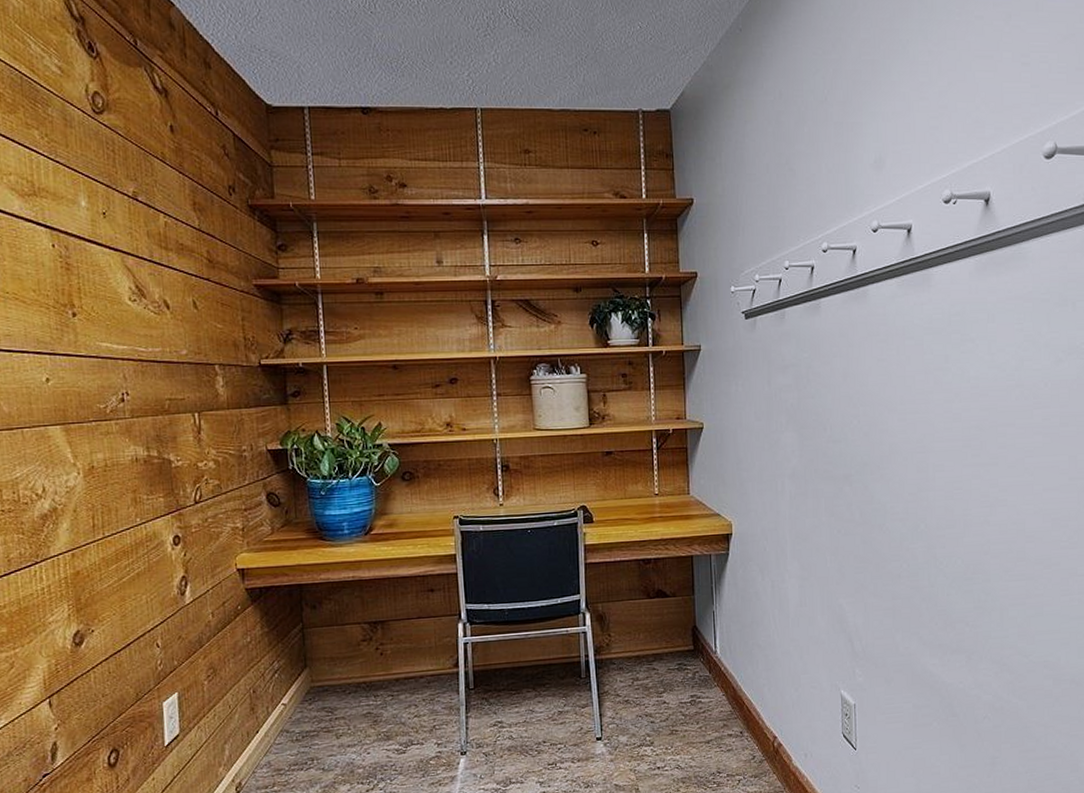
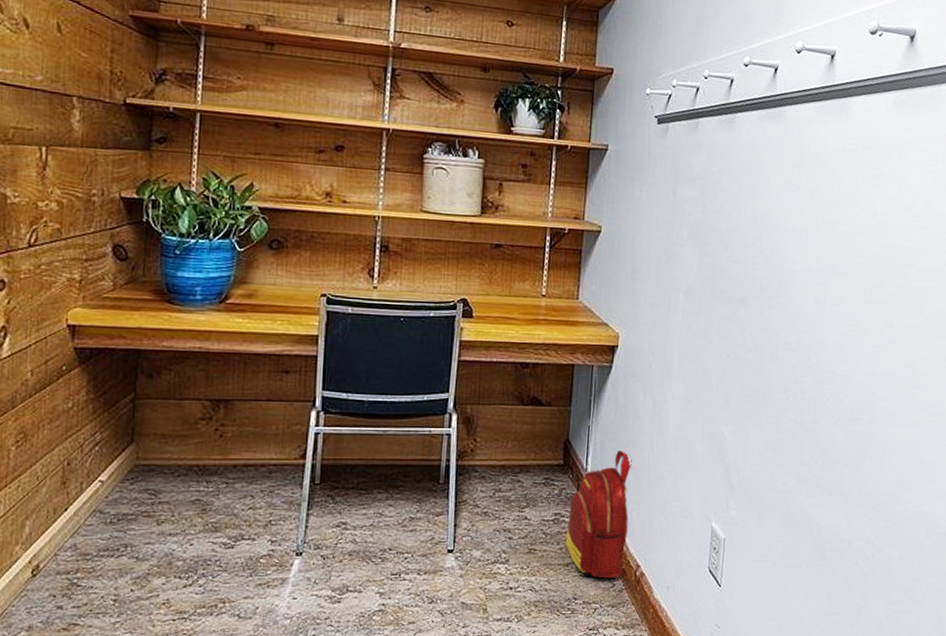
backpack: none [703,631,762,752] -> present [565,450,632,579]

